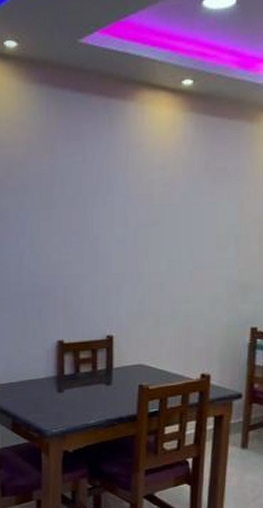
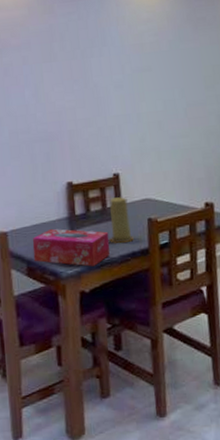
tissue box: none [18,386,97,427] -> present [32,228,110,267]
candle: none [97,360,122,407] -> present [109,197,134,243]

